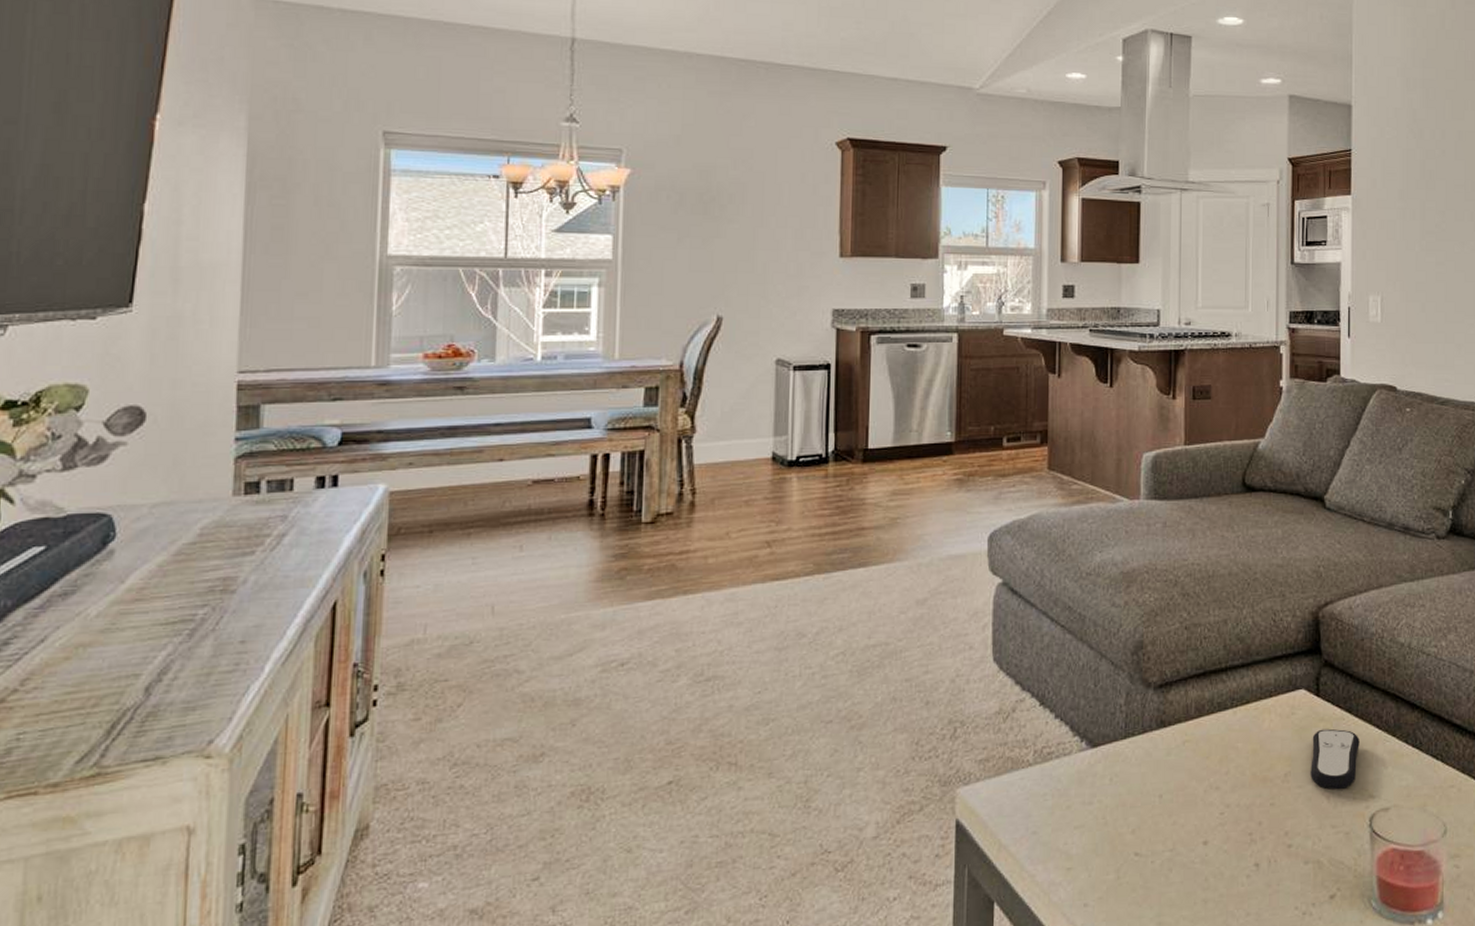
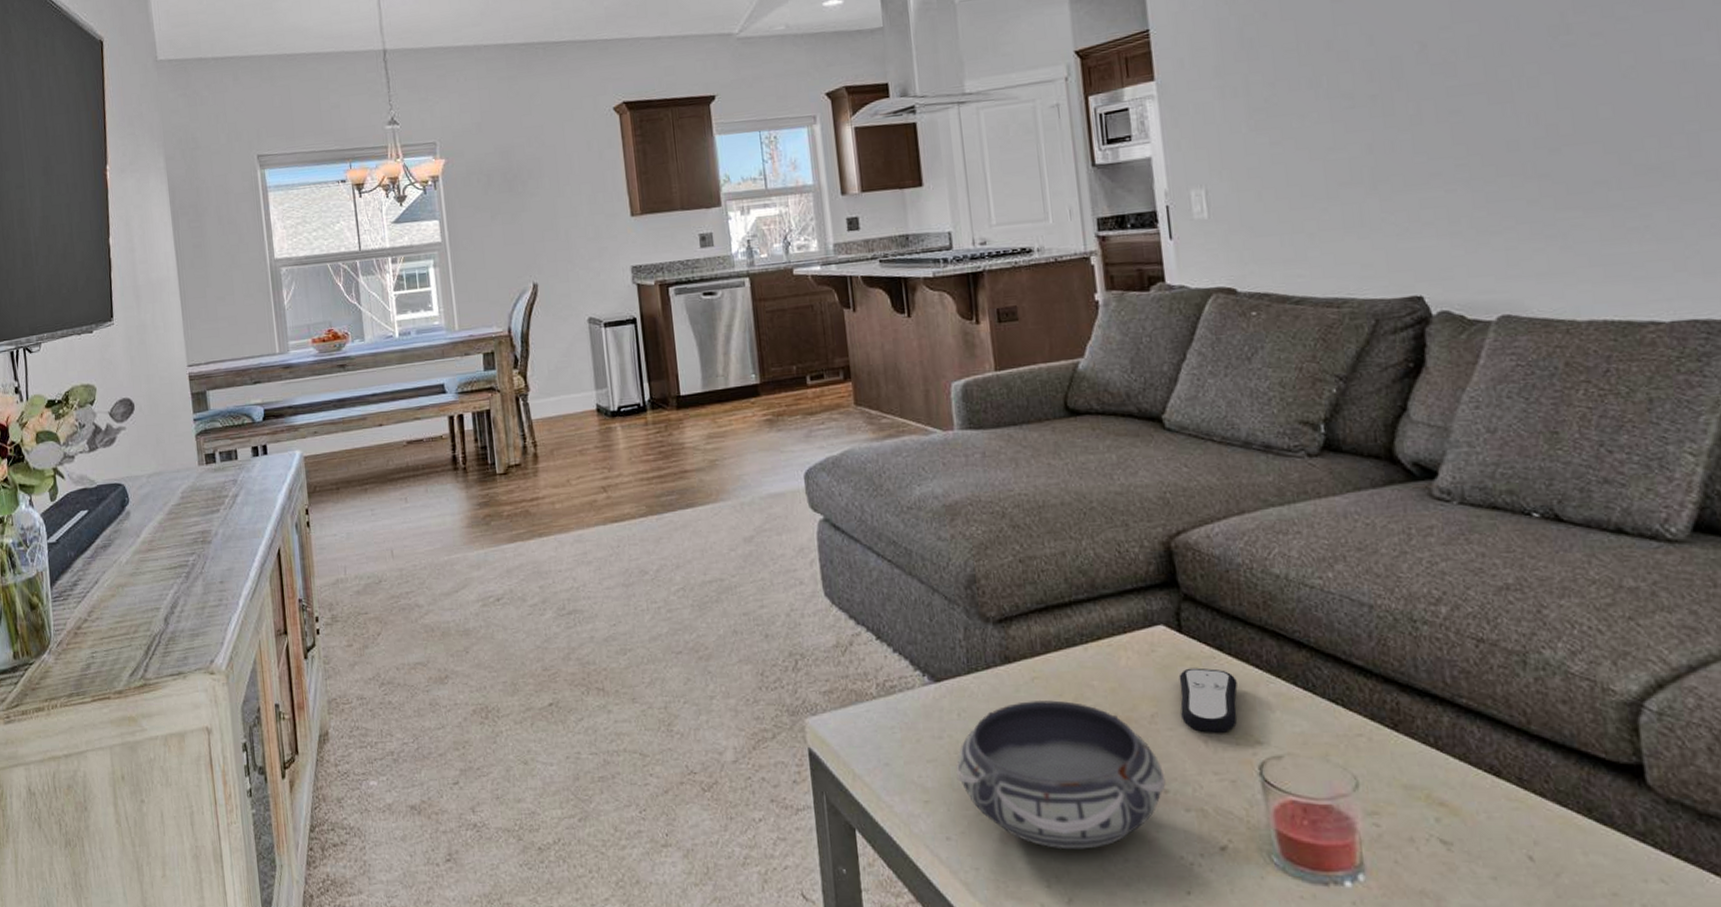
bowl: none [1101,762,1290,908] -> present [956,699,1166,850]

